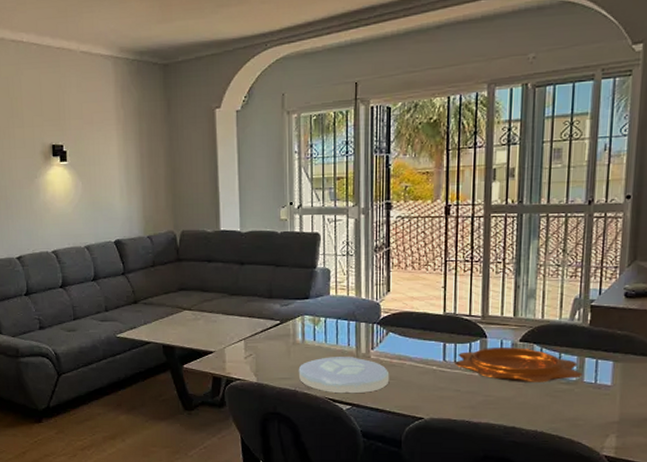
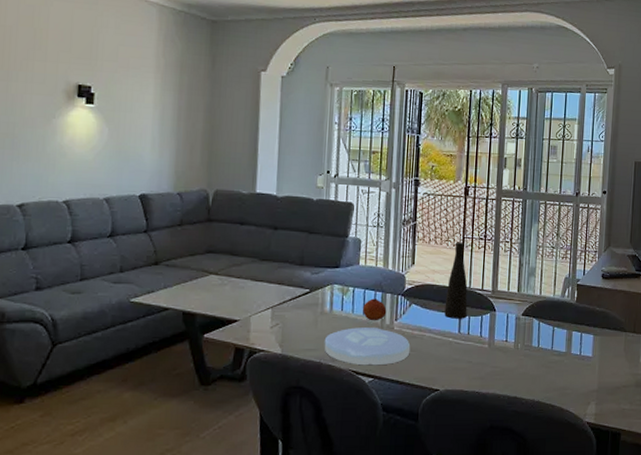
fruit: none [336,328,362,350] -> present [363,298,387,321]
vase: none [426,266,453,346] -> present [444,242,468,319]
decorative bowl: present [455,347,583,382] -> none [468,321,571,354]

